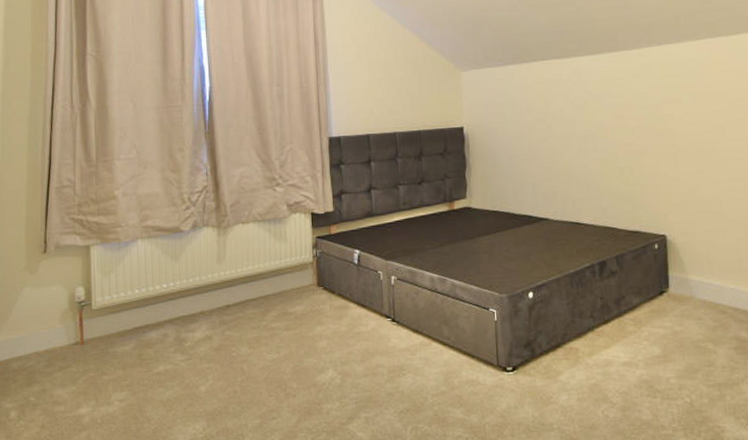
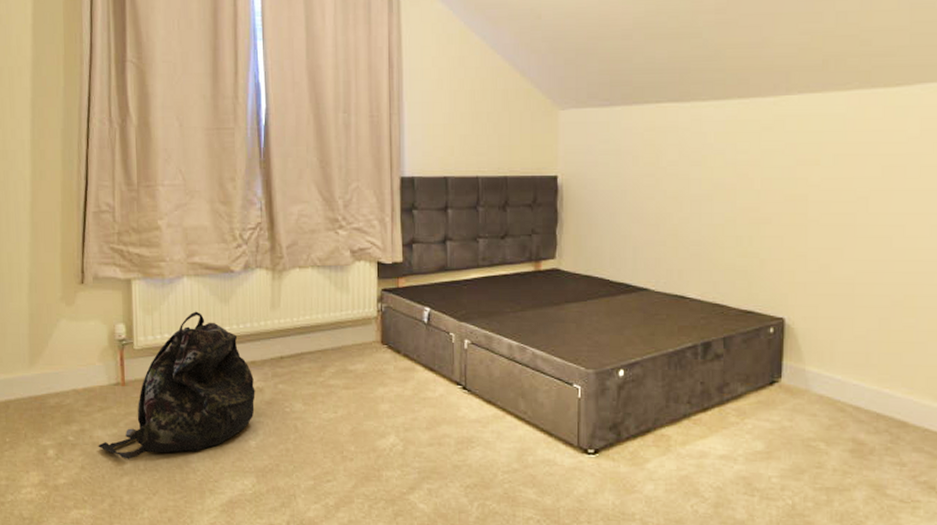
backpack: none [58,270,205,415] -> present [98,311,255,460]

